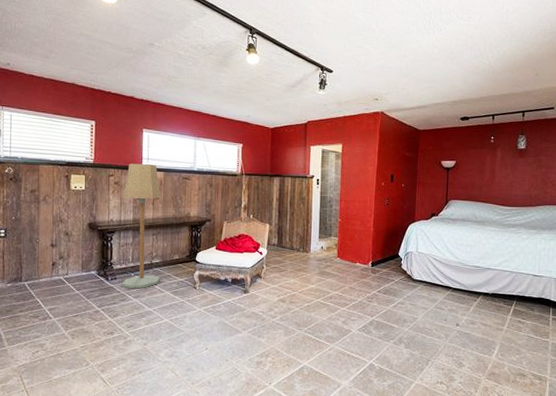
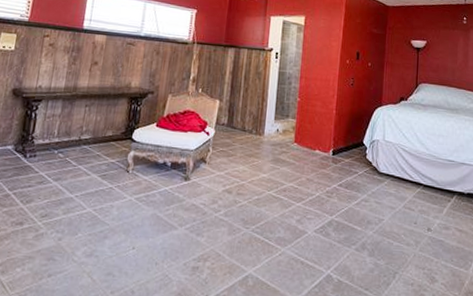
floor lamp: present [122,163,162,289] -> none [42,24,101,170]

